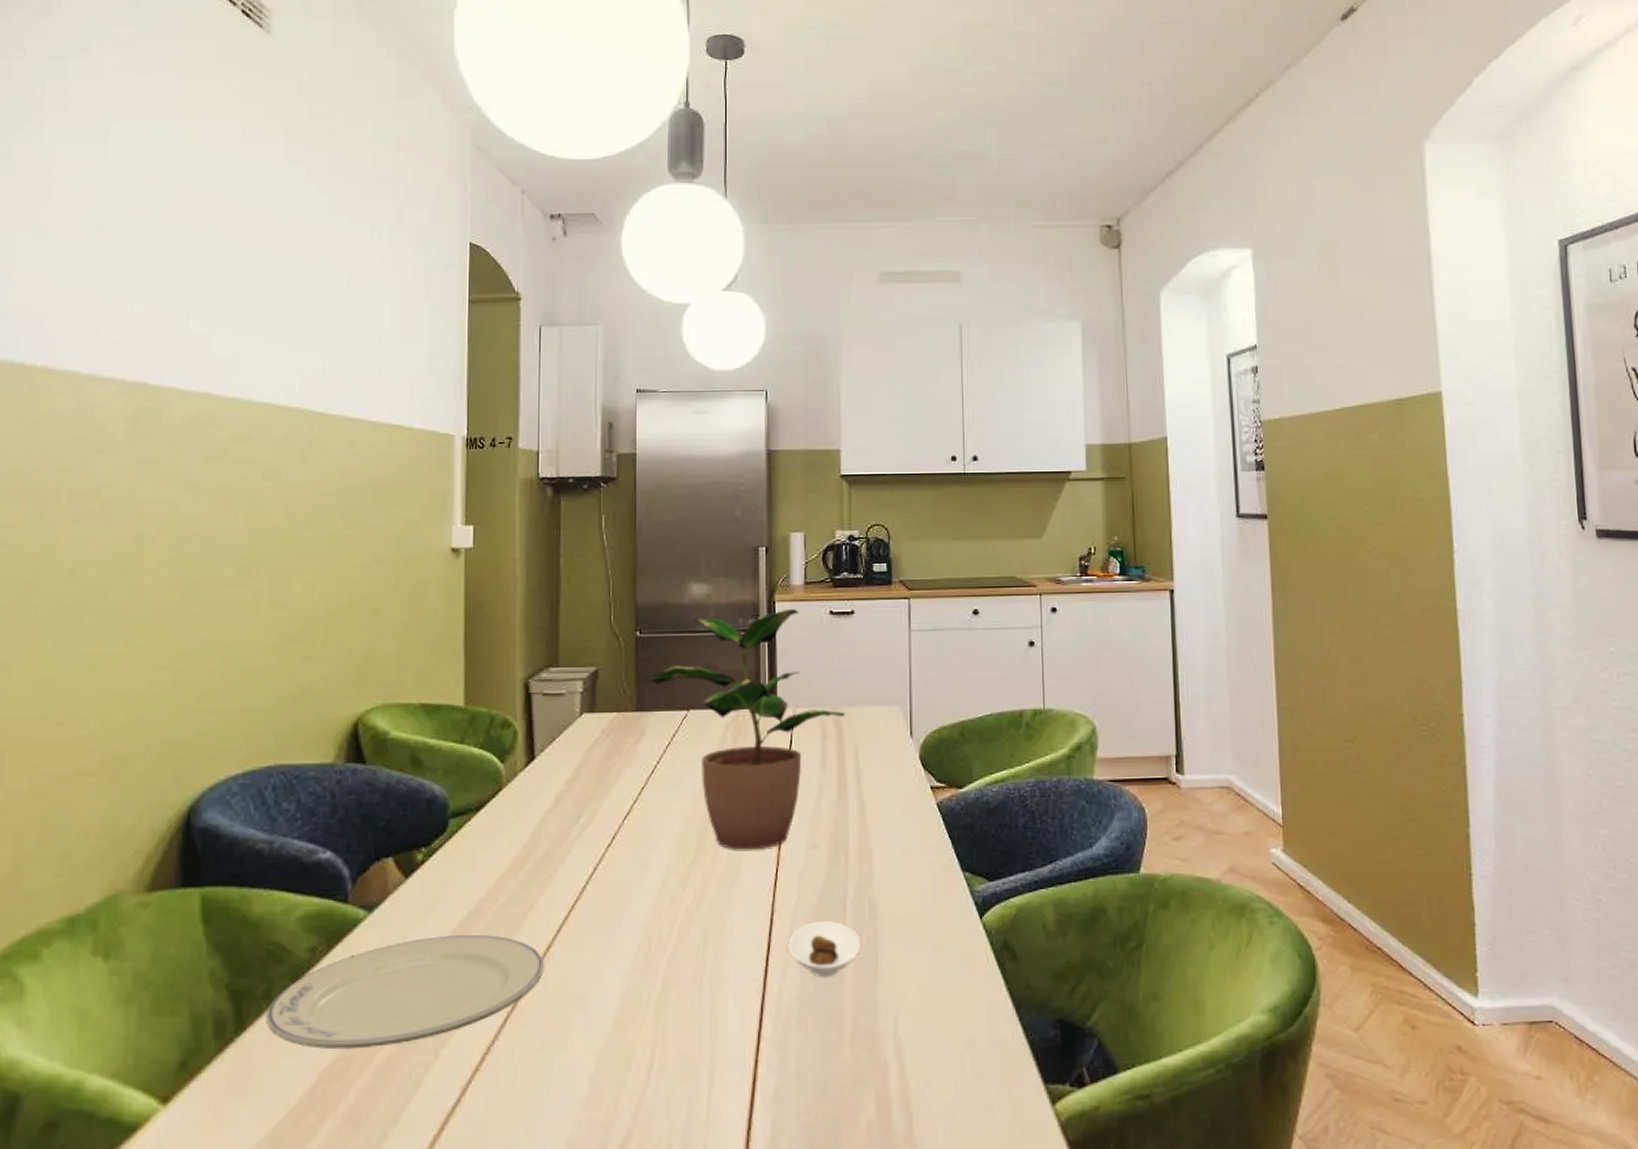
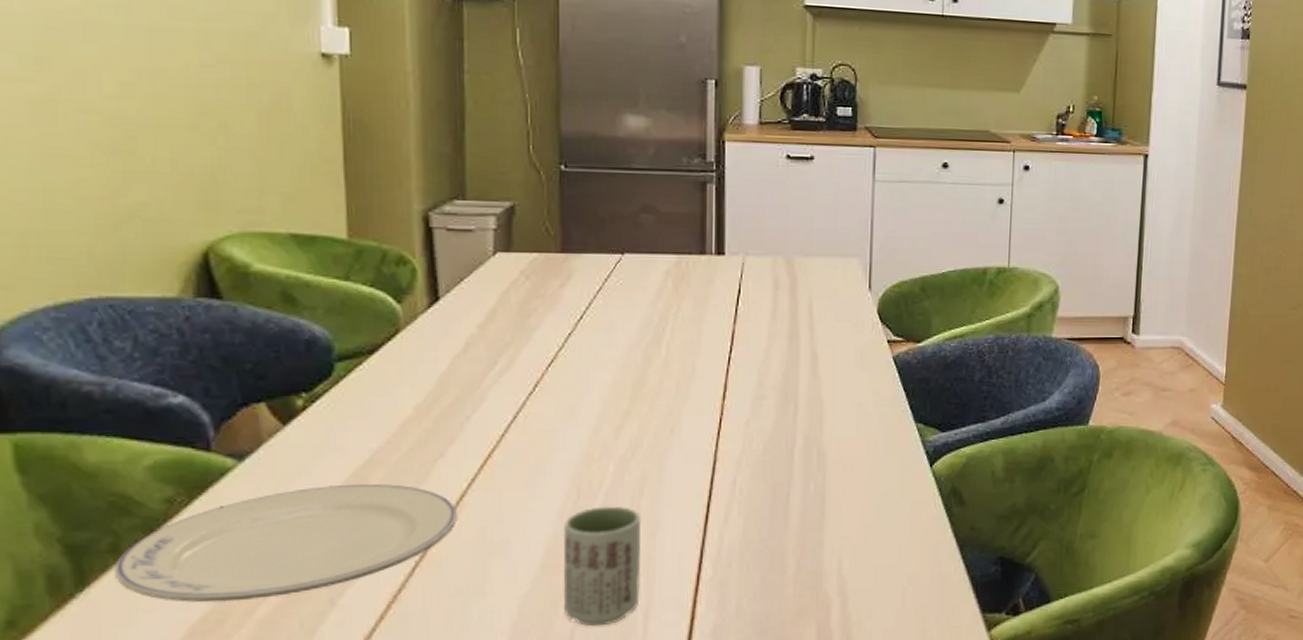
cup: none [635,958,706,1086] -> present [563,506,641,627]
potted plant: present [644,608,845,850] -> none [570,149,800,400]
saucer: present [788,920,861,978] -> none [731,468,808,523]

